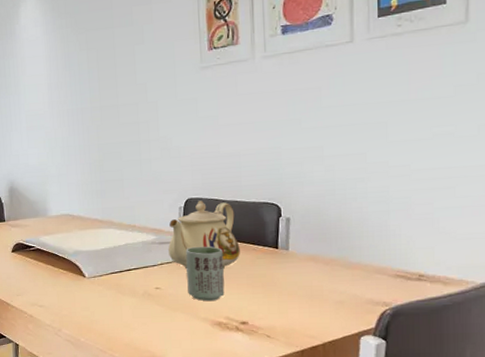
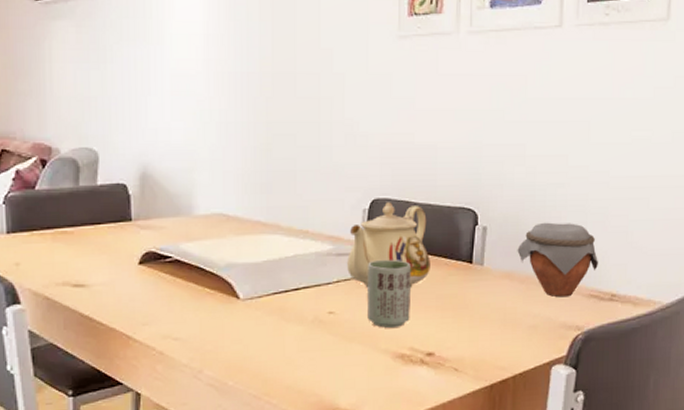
jar: none [320,212,403,277] -> present [517,222,598,298]

